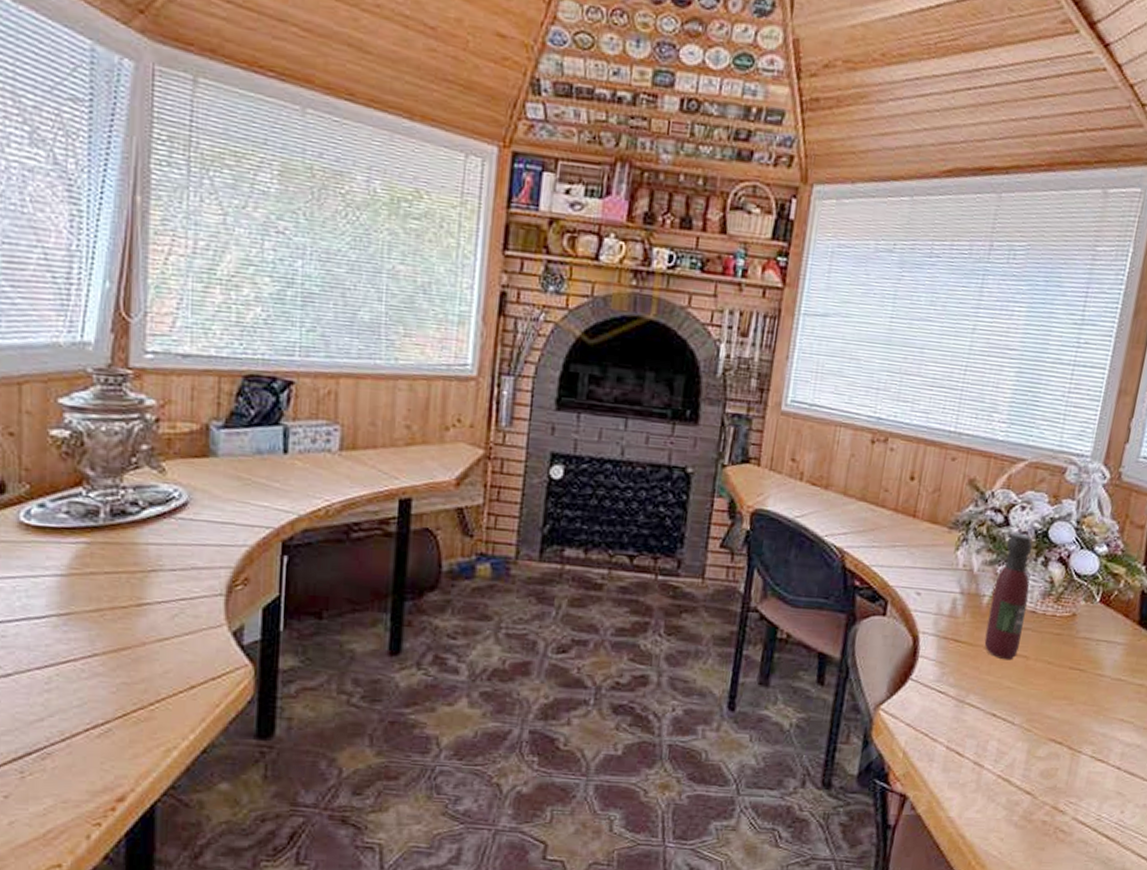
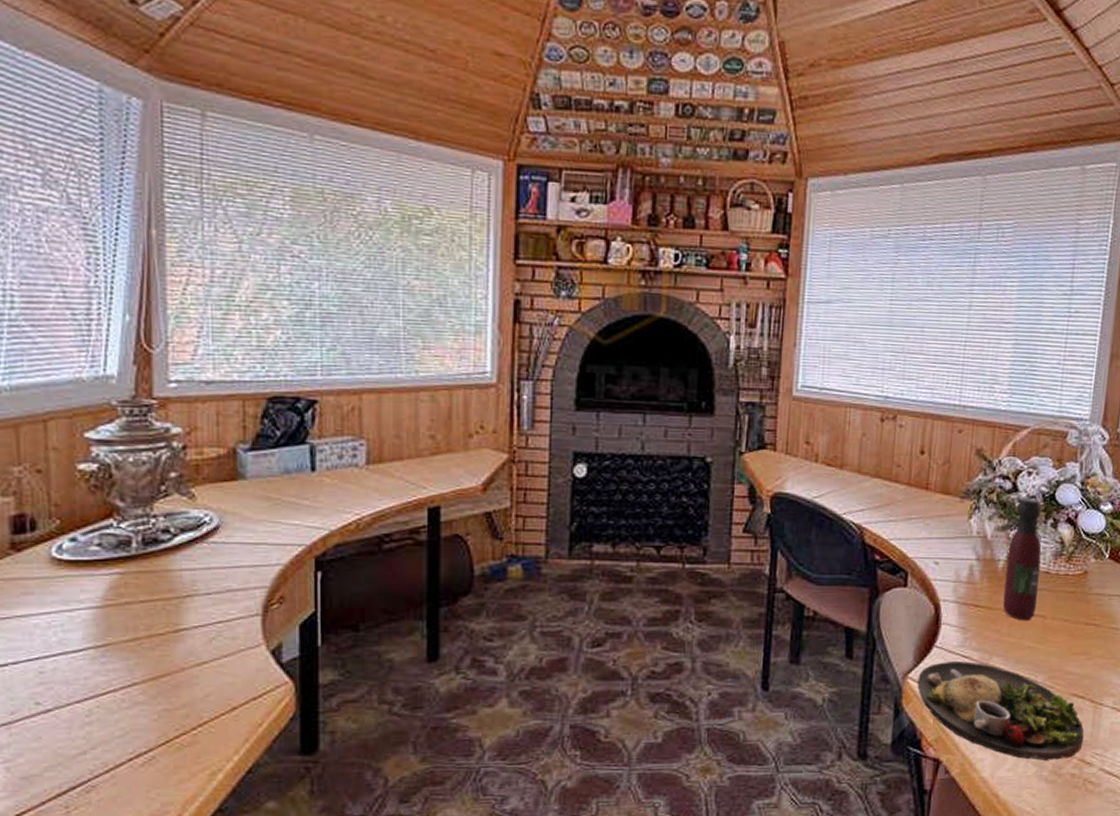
dinner plate: none [888,695,1059,805] -> present [917,660,1084,760]

